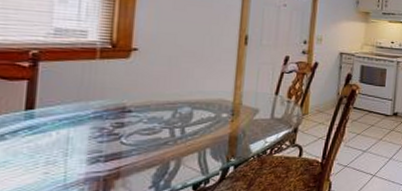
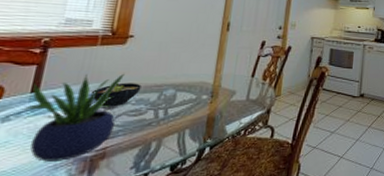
potted plant: none [19,89,132,182] -> present [23,73,125,162]
bowl: none [97,100,152,126] -> present [92,82,141,107]

